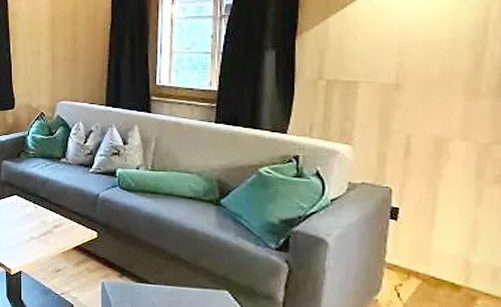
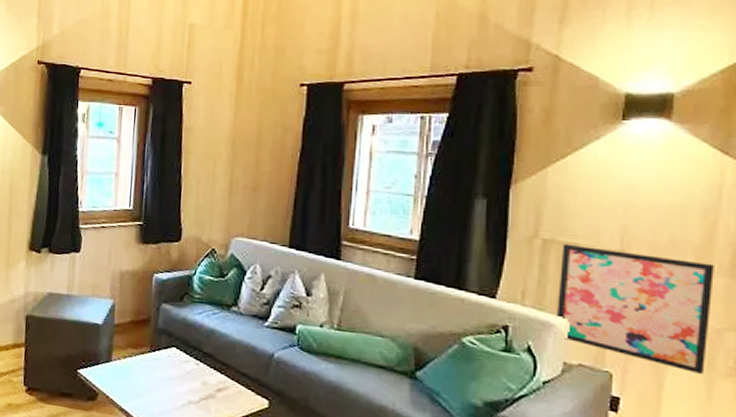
wall art: none [341,82,482,184] -> present [557,243,714,375]

